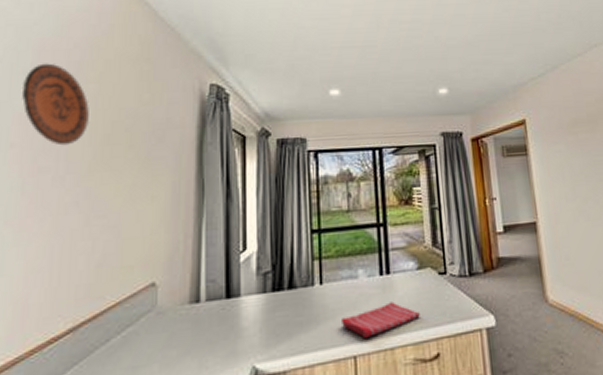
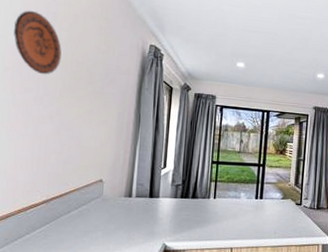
dish towel: present [342,302,420,338] -> none [225,217,279,238]

